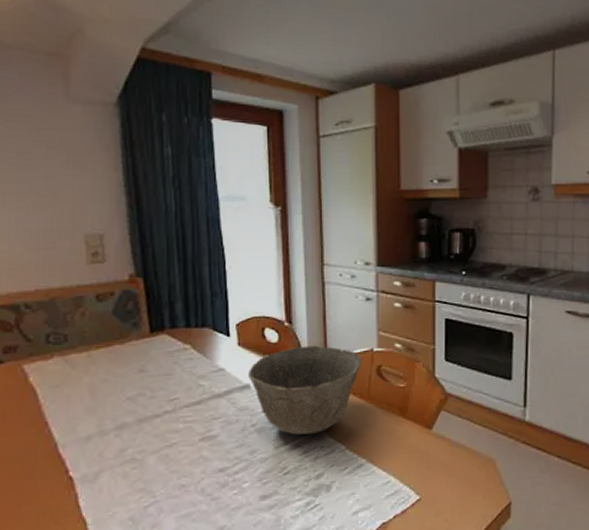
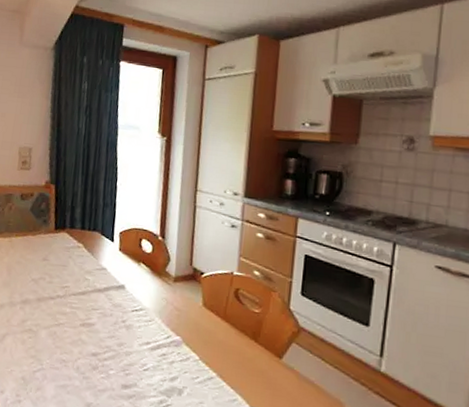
bowl: present [249,345,362,435] -> none [124,259,222,340]

